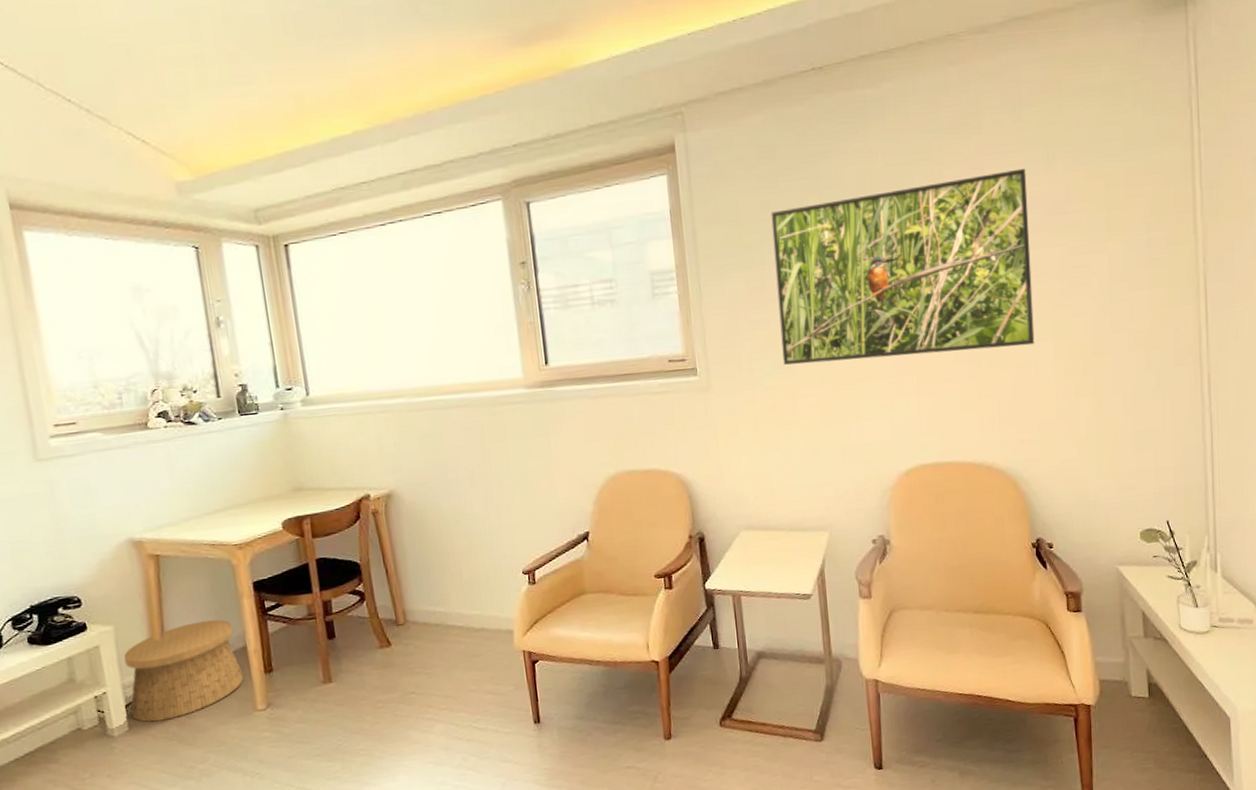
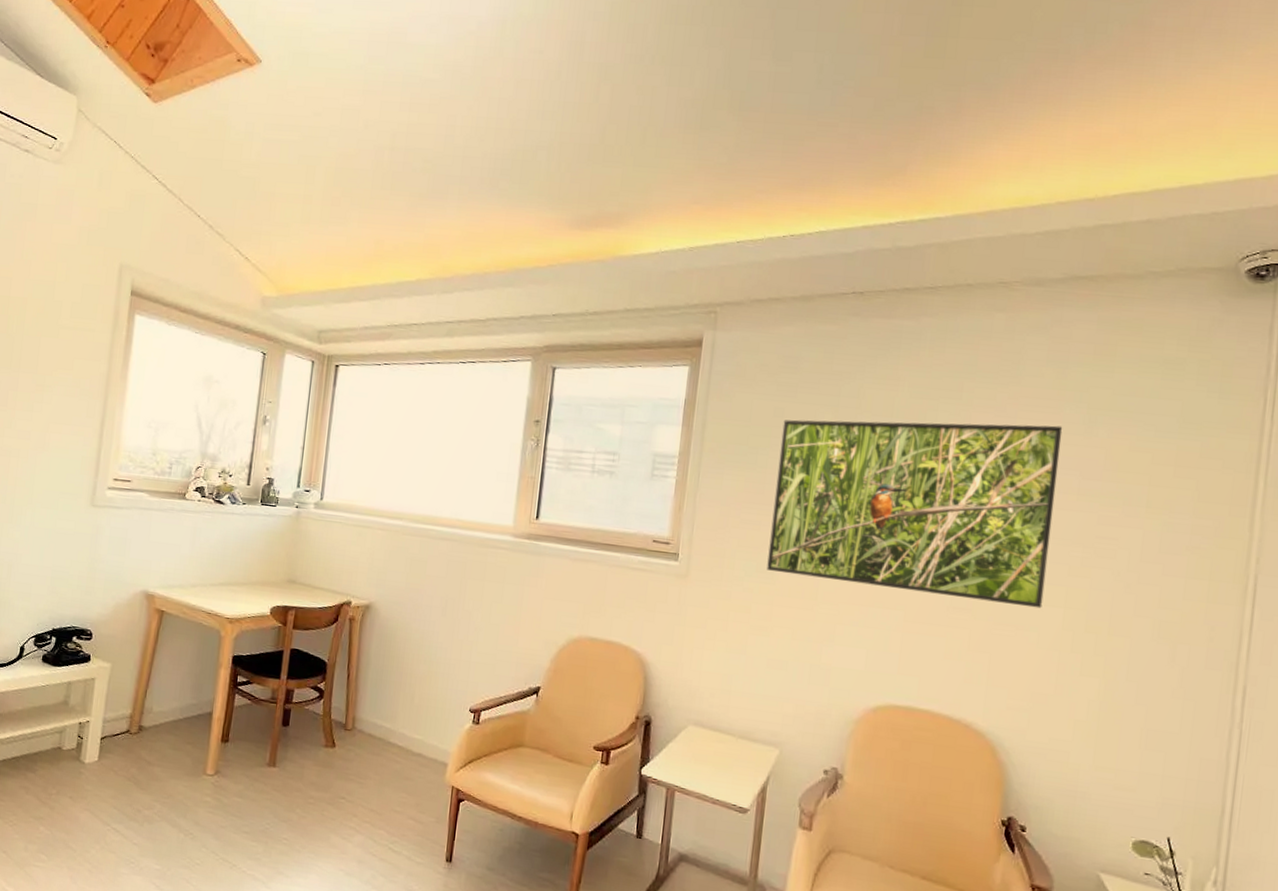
basket: present [124,619,244,722] -> none [103,678,206,762]

